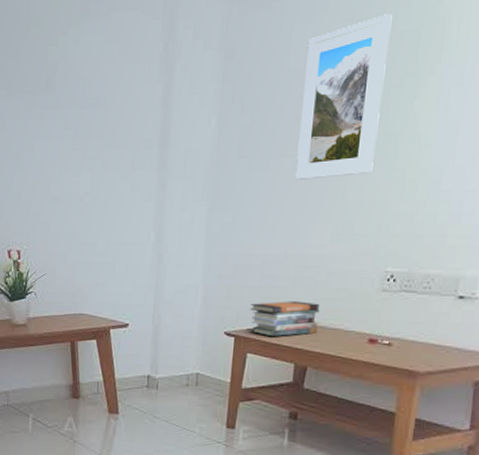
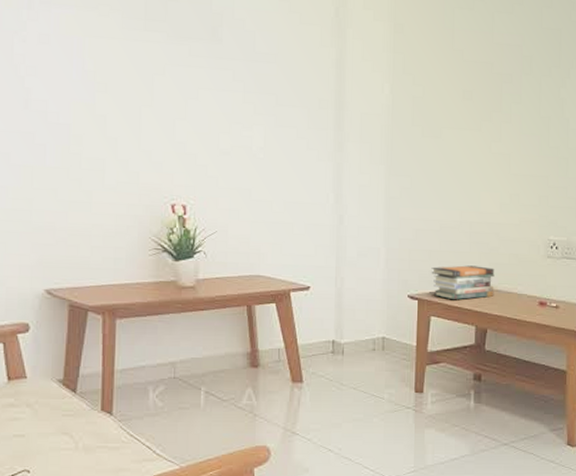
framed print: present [295,14,392,181] -> none [465,11,538,152]

